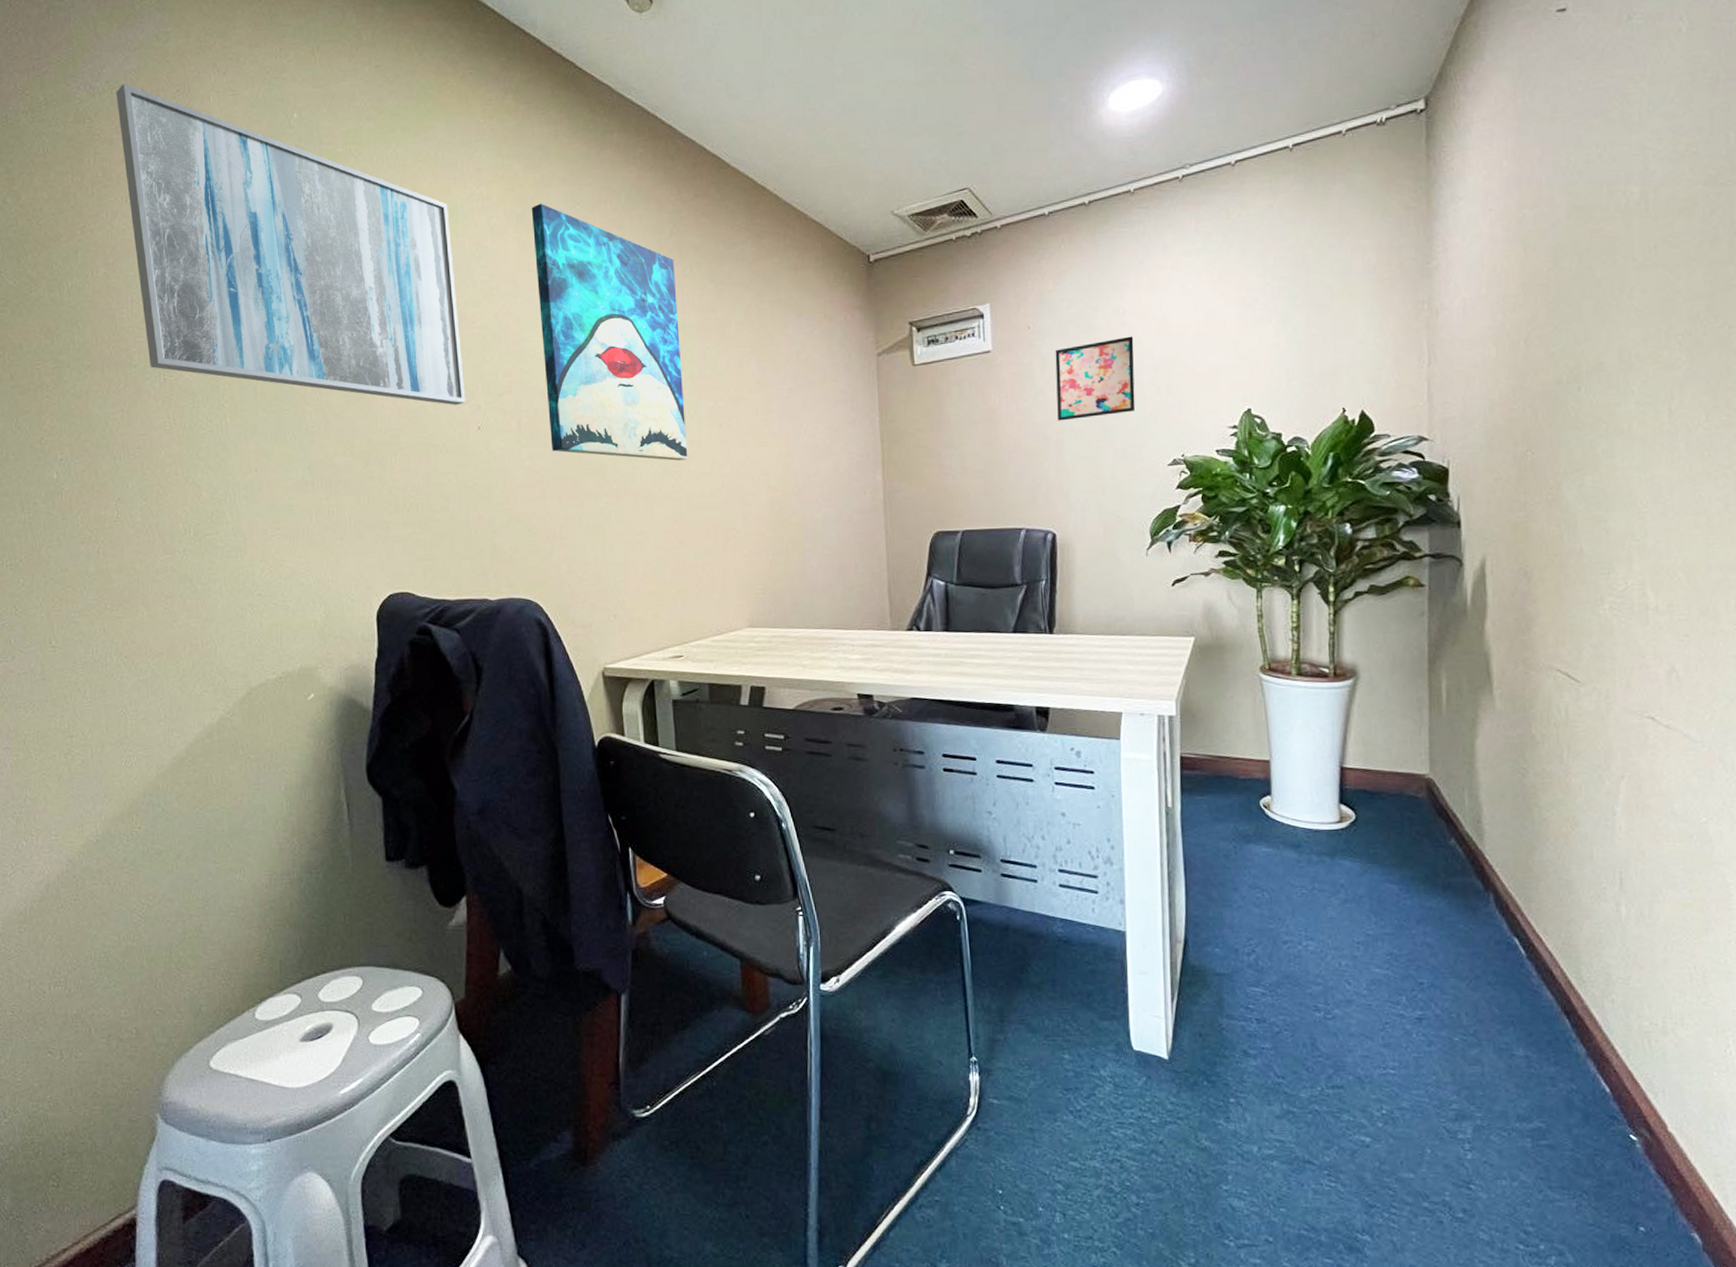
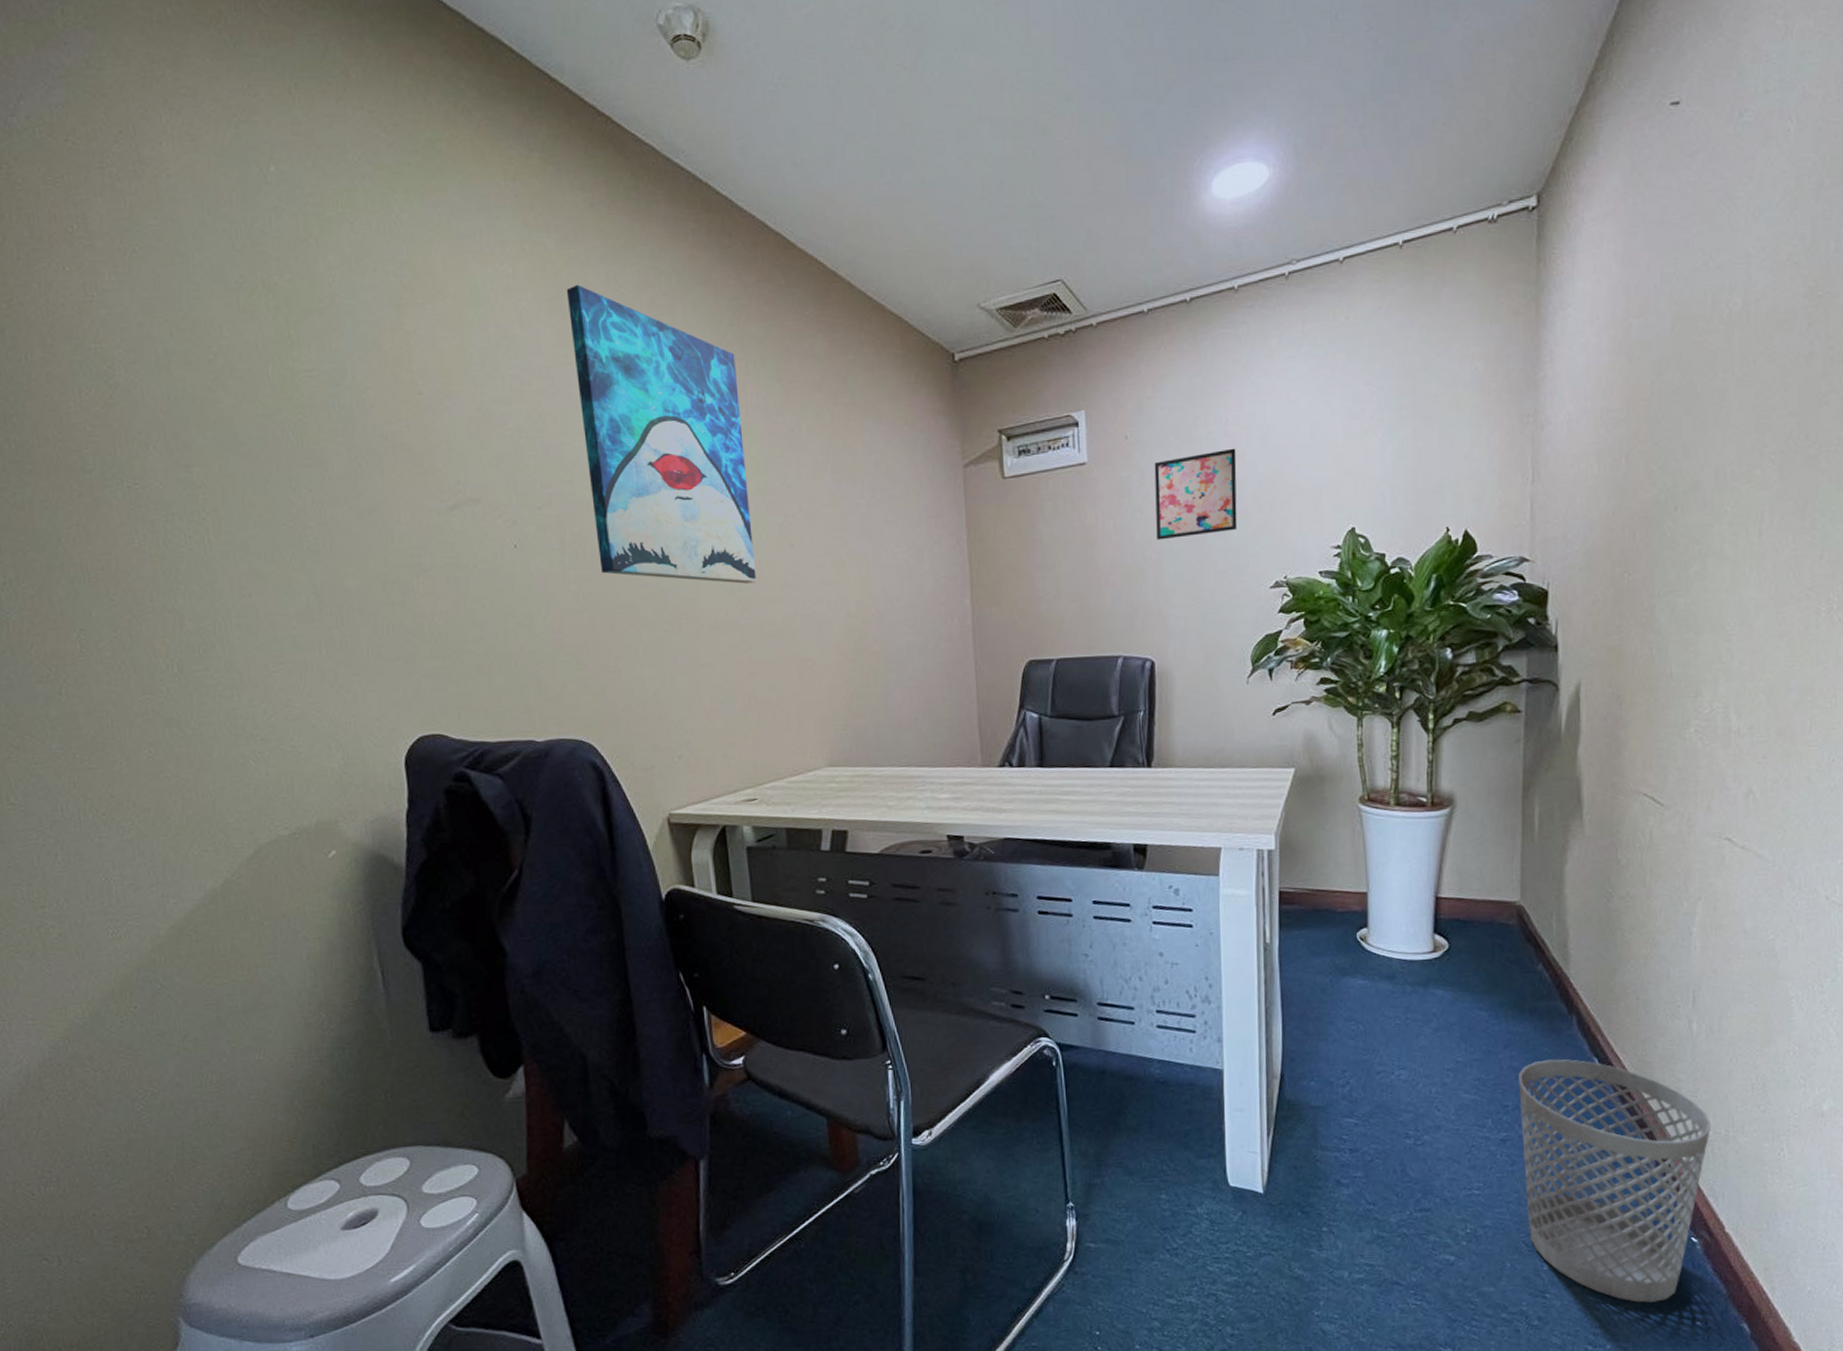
wall art: present [116,83,466,406] -> none [40,120,499,521]
wastebasket: none [1433,937,1647,1202] -> present [1519,1058,1712,1303]

